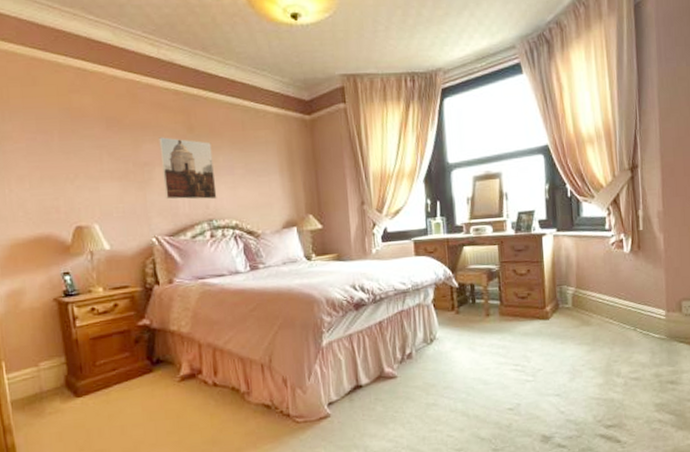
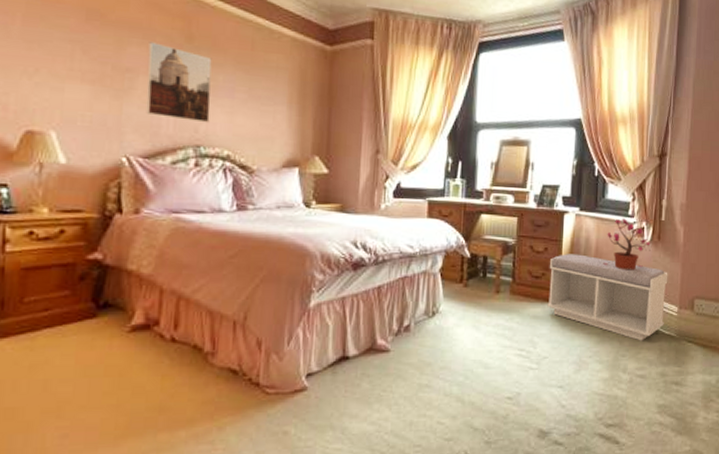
bench: none [533,272,653,346] -> present [547,254,668,341]
potted plant: none [586,233,631,281] -> present [603,218,651,271]

